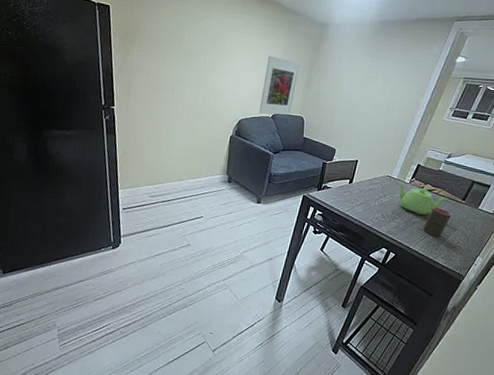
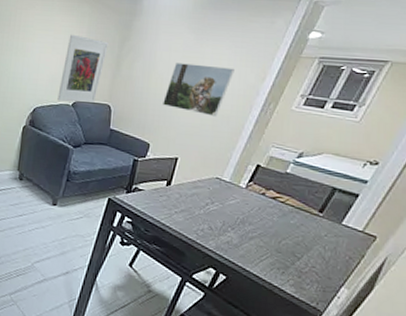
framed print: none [345,81,401,126] -> present [163,63,235,117]
teapot: present [399,182,448,215] -> none [231,186,299,229]
cup: present [423,206,452,238] -> none [264,219,304,259]

